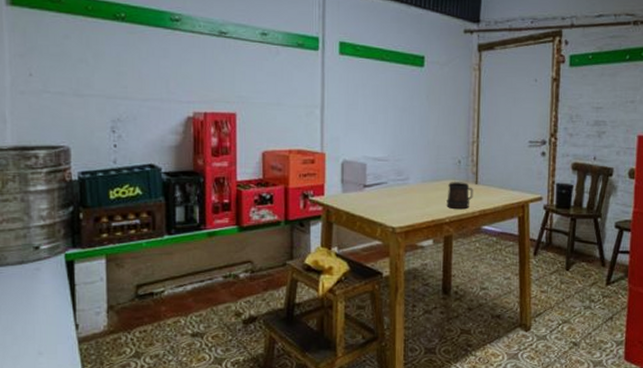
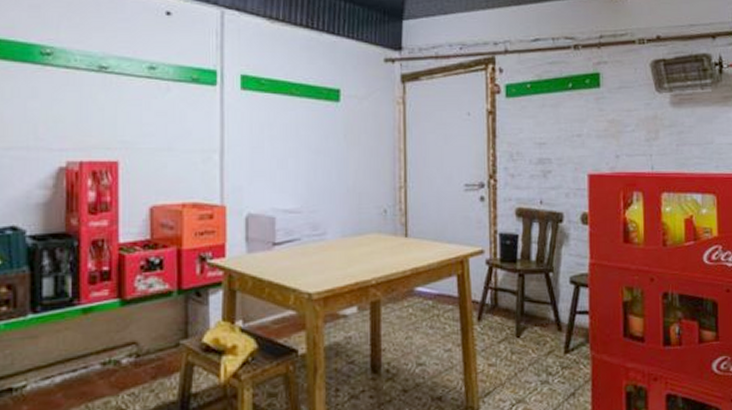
beer mug: present [446,182,473,210] -> none [372,235,403,269]

